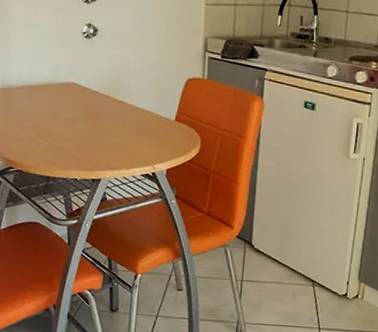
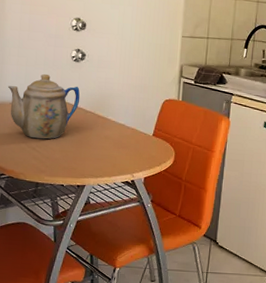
teapot: none [15,53,92,128] -> present [8,73,80,140]

